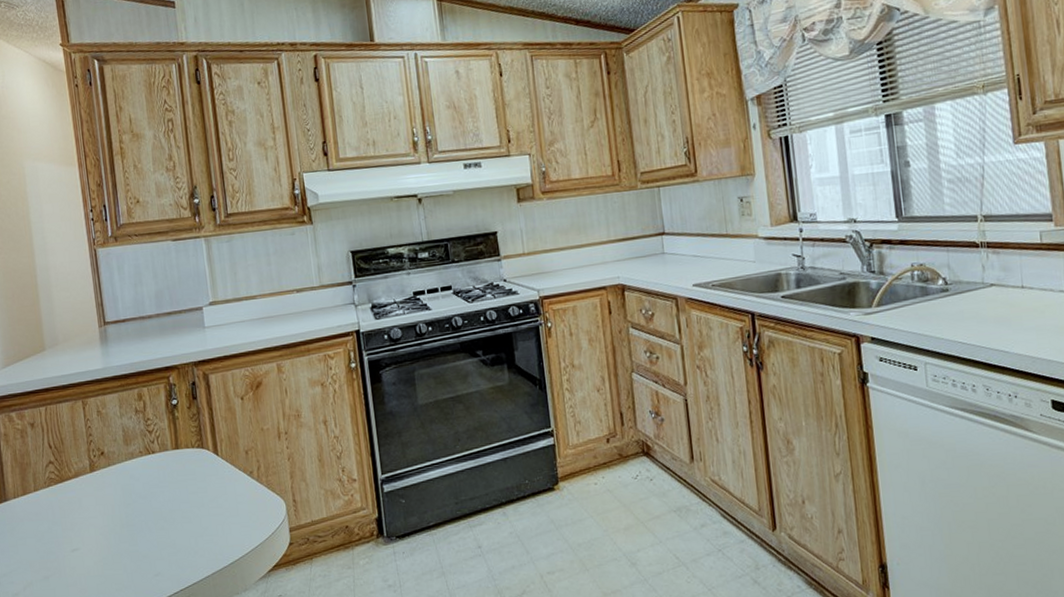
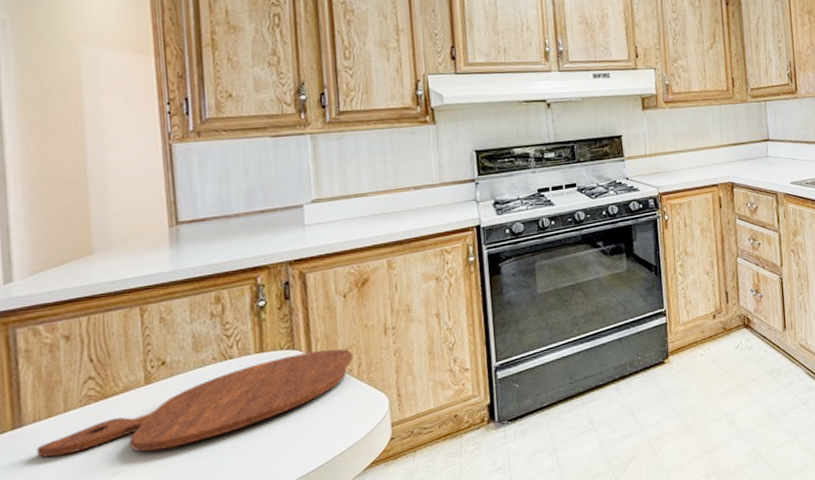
cutting board: none [17,450,253,533] -> present [36,348,354,457]

